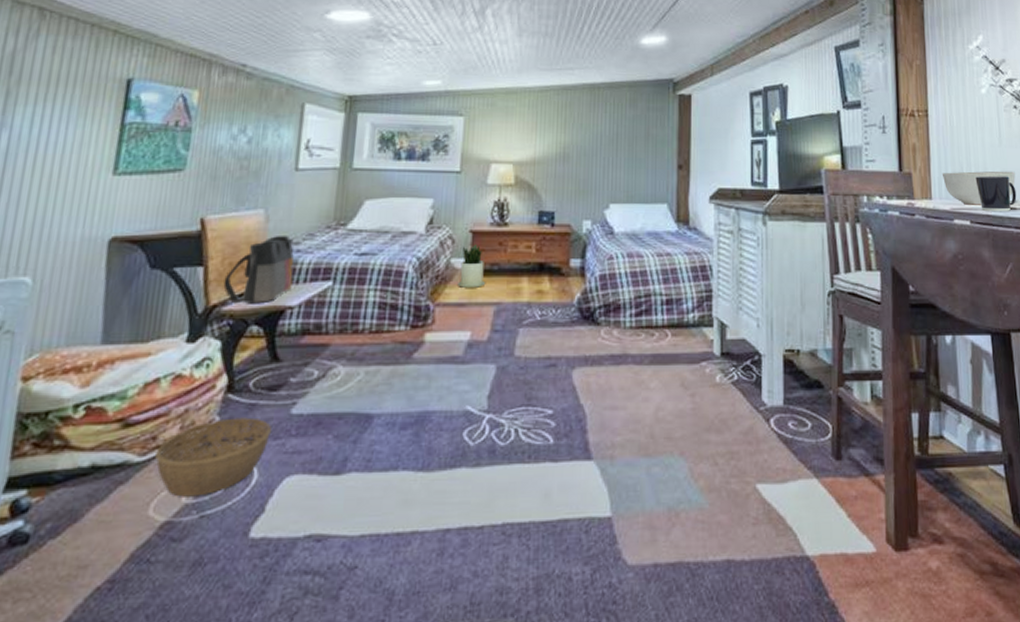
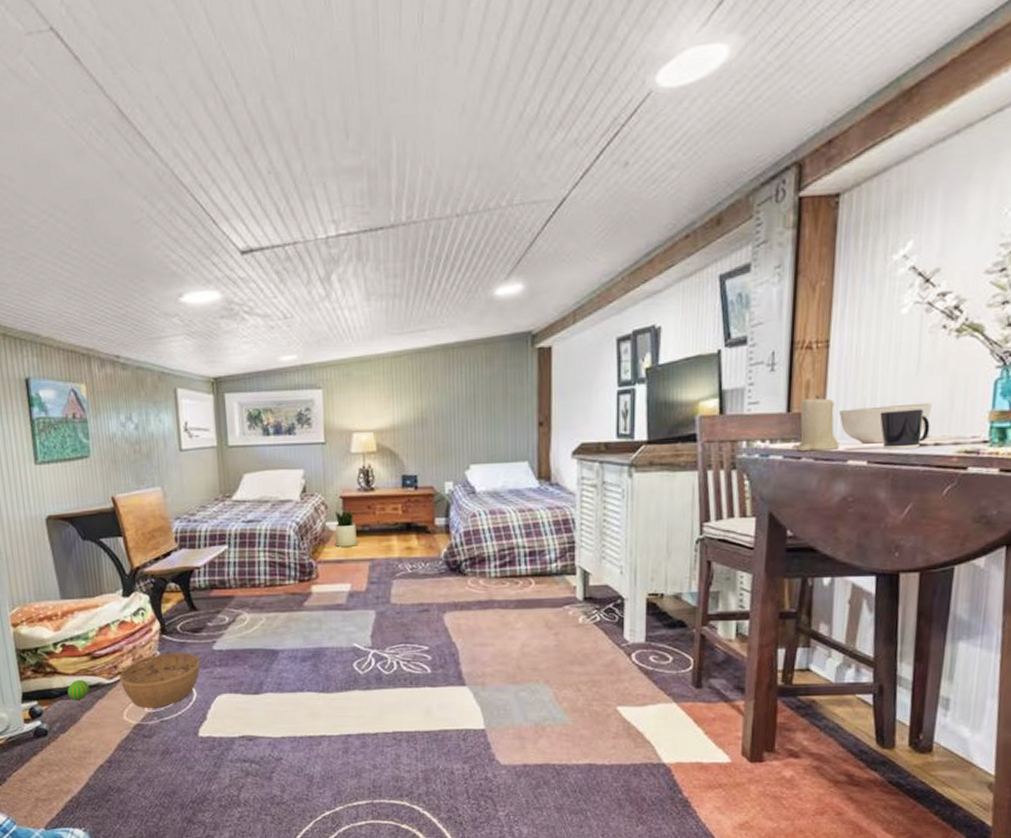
toy ball: none [76,456,110,488] -> present [67,679,89,701]
tote bag: present [225,235,294,302] -> none [142,507,196,565]
candle: none [909,157,946,210] -> present [795,394,840,452]

